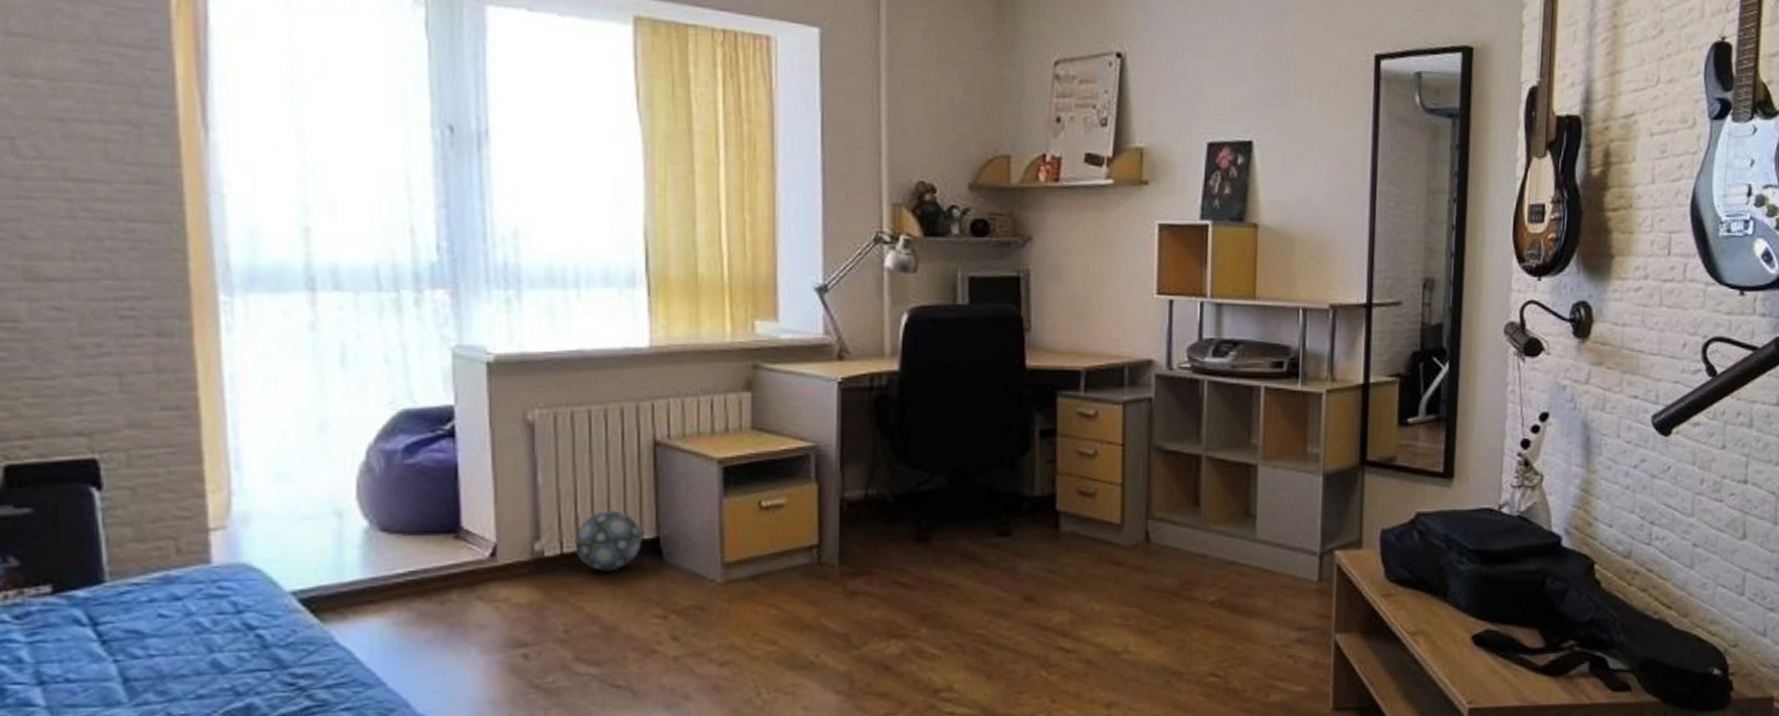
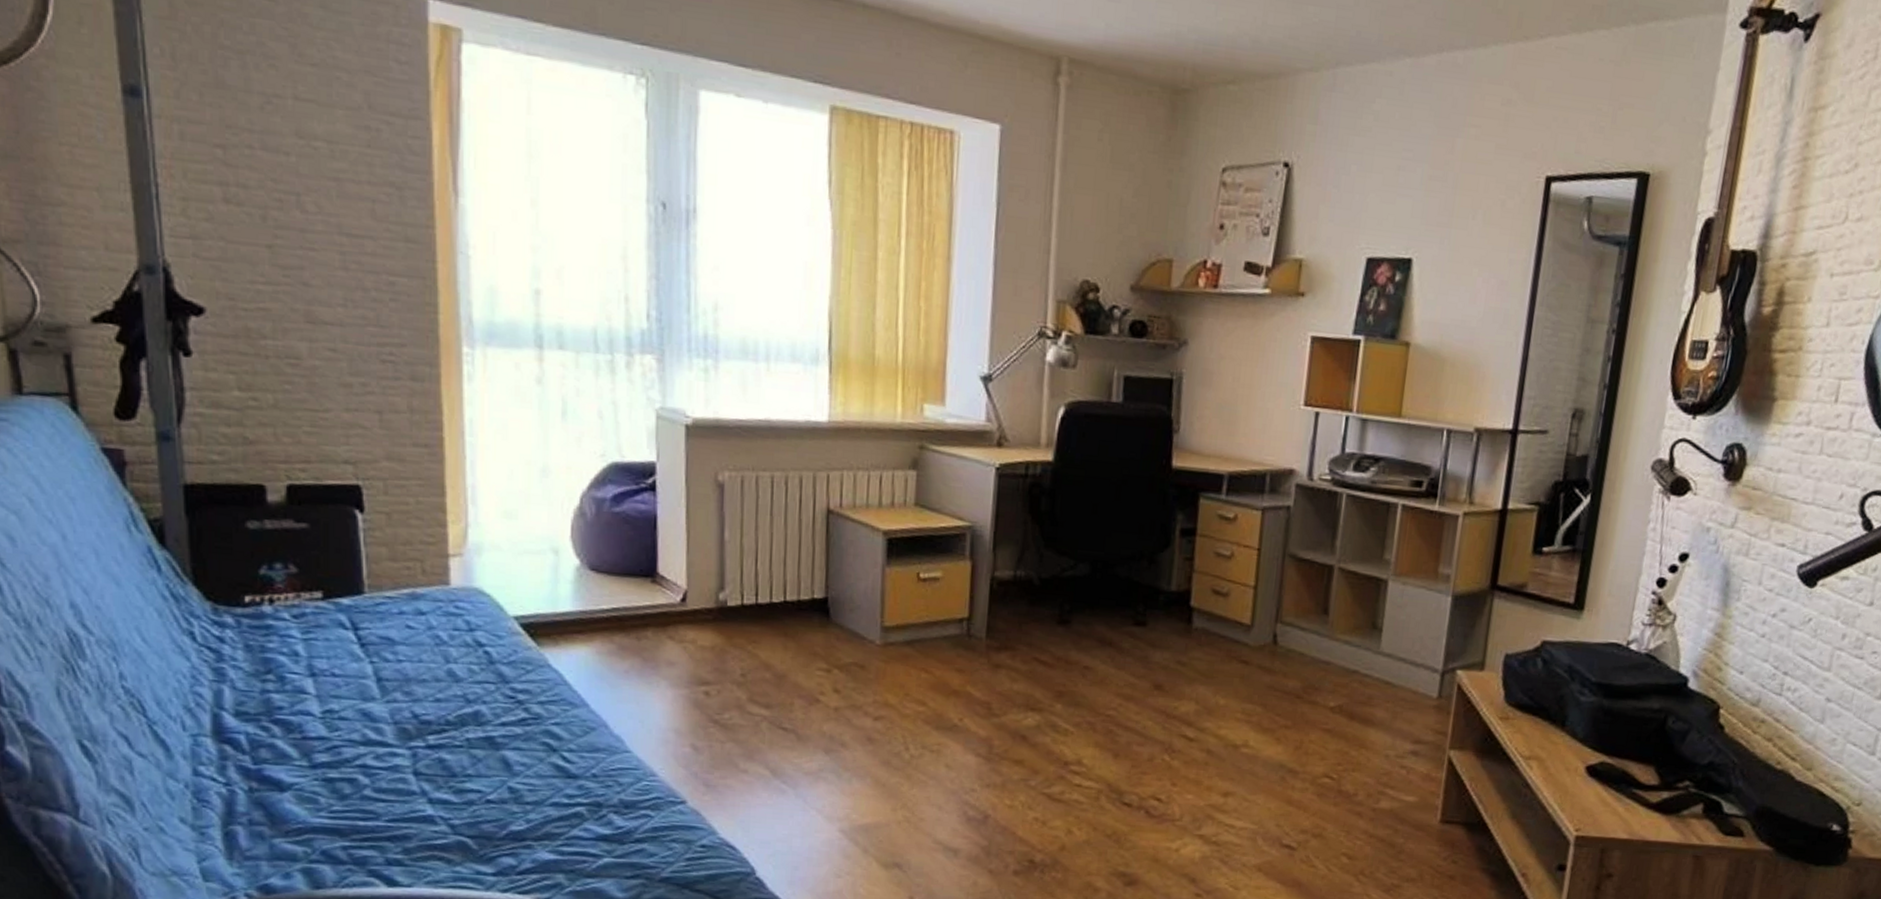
ball: present [574,511,643,571] -> none [753,569,813,625]

